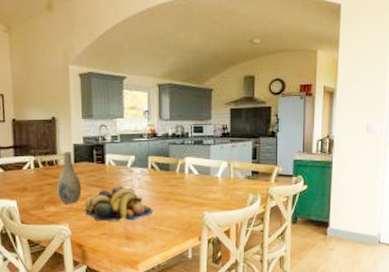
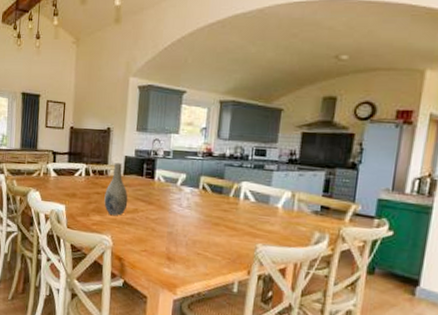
fruit bowl: present [84,186,153,222] -> none [128,203,200,241]

